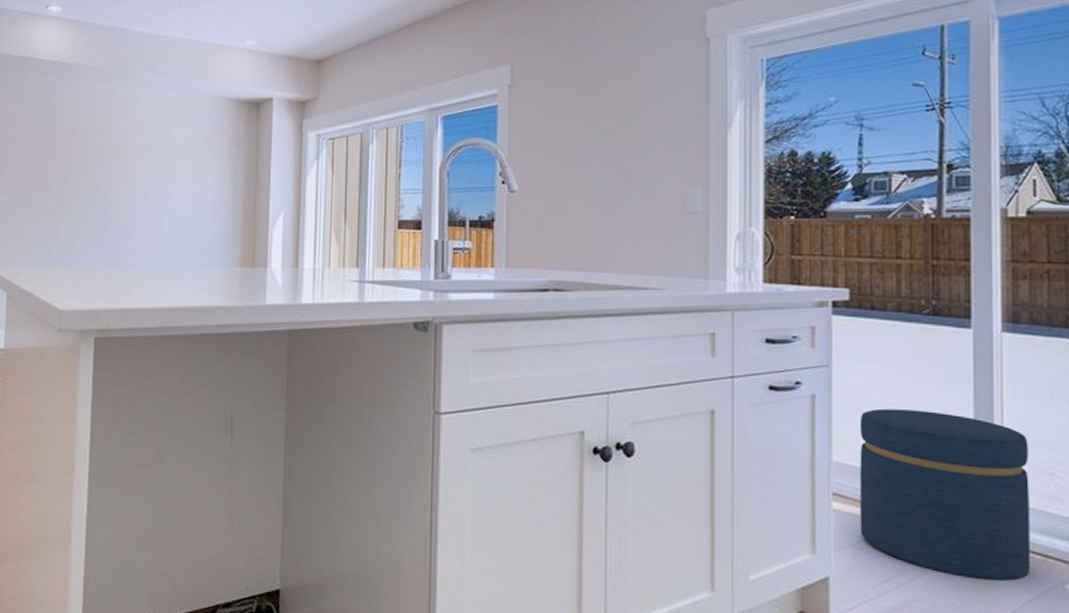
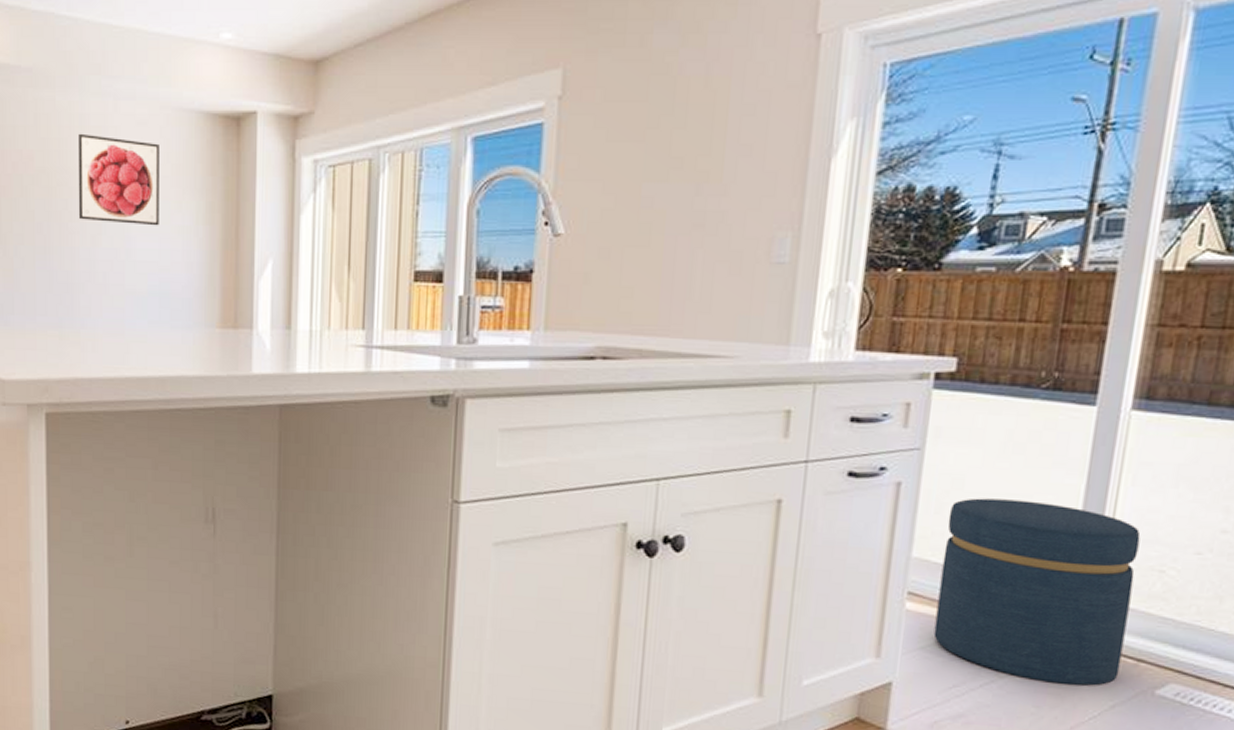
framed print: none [129,115,196,186] -> present [77,133,159,226]

